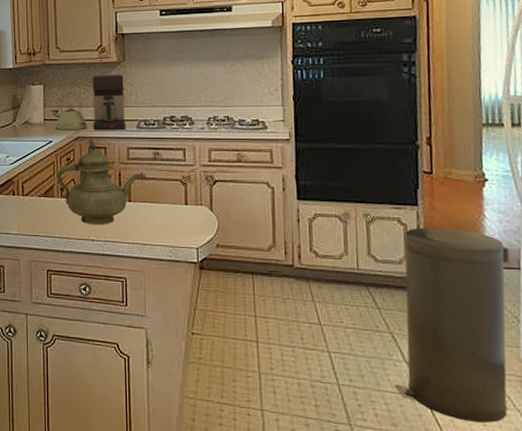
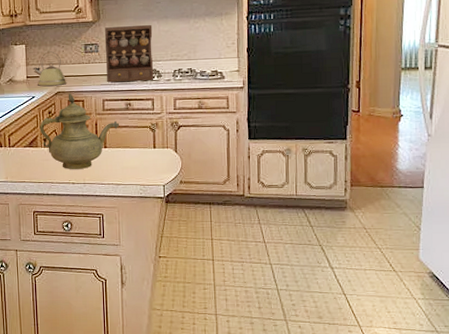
coffee maker: present [92,74,126,131] -> none [70,32,102,85]
spice rack: none [130,66,185,129] -> present [104,24,154,83]
pedal bin: present [393,227,510,423] -> none [321,157,416,310]

